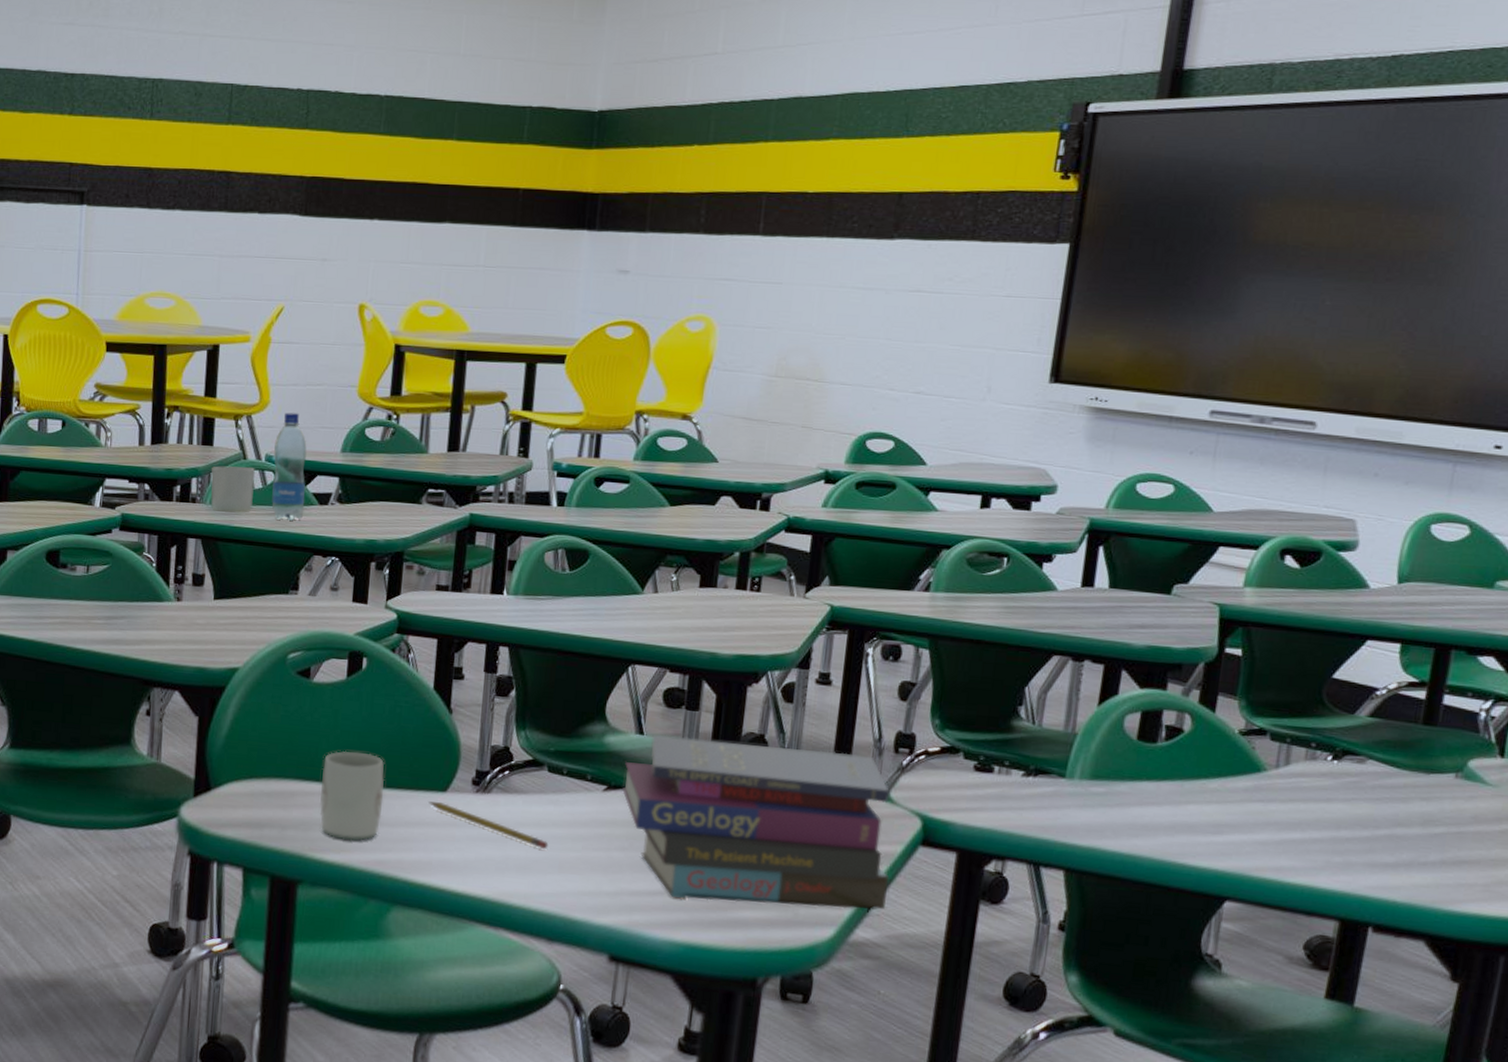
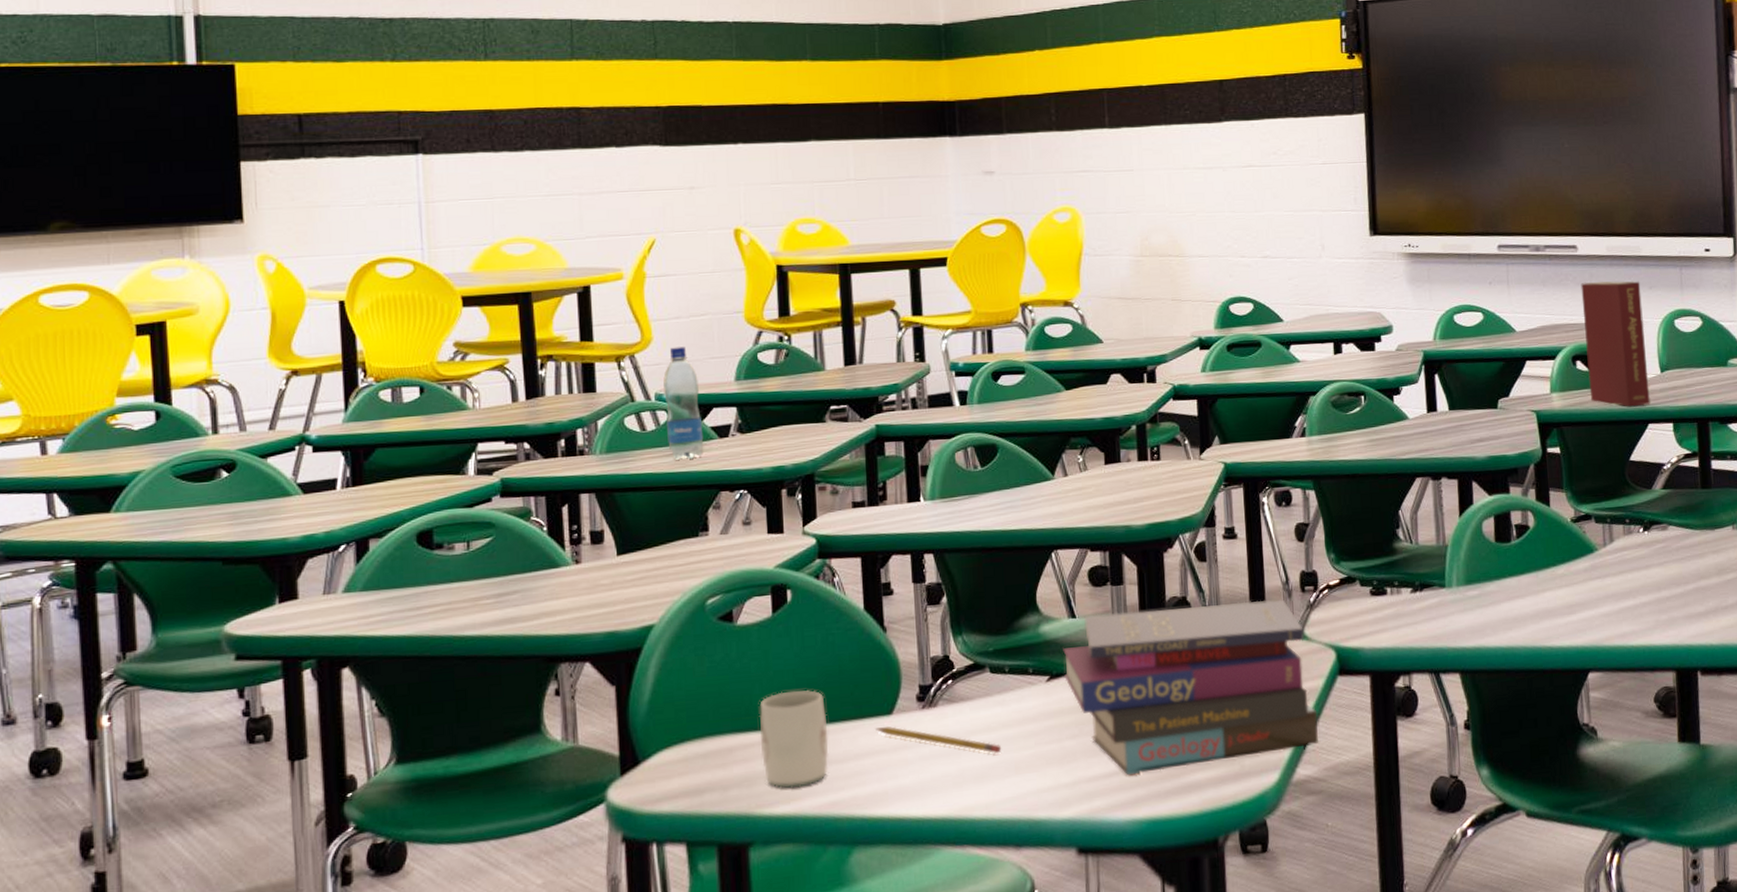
mug: present [210,466,255,513] -> none [596,409,647,462]
book: none [1295,466,1394,619] -> present [1580,280,1650,406]

